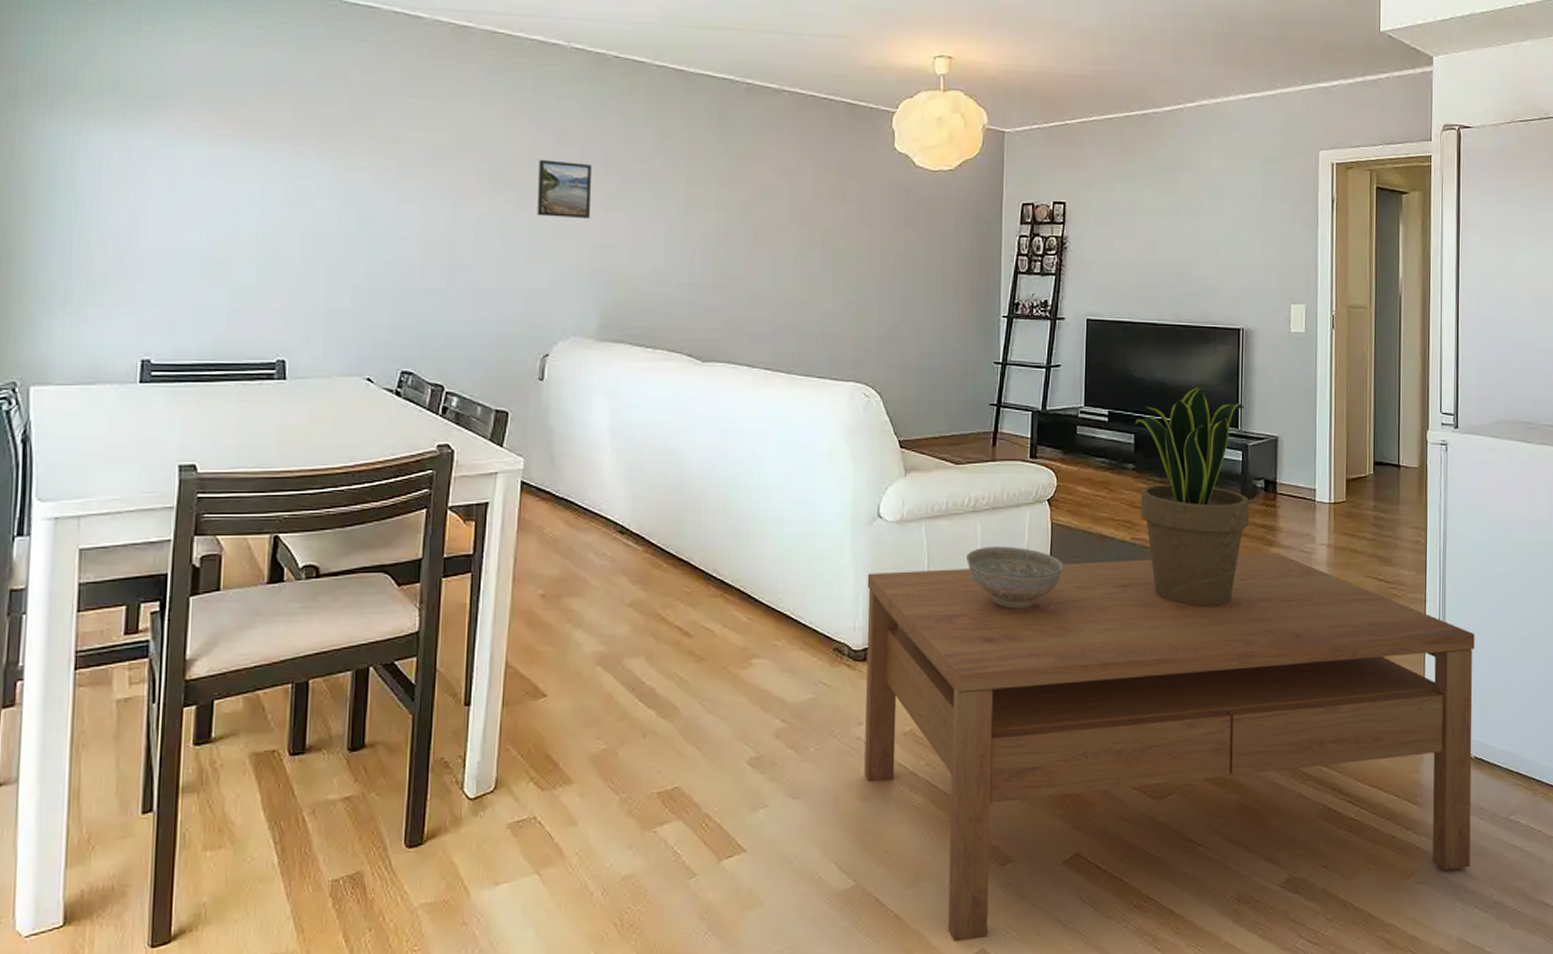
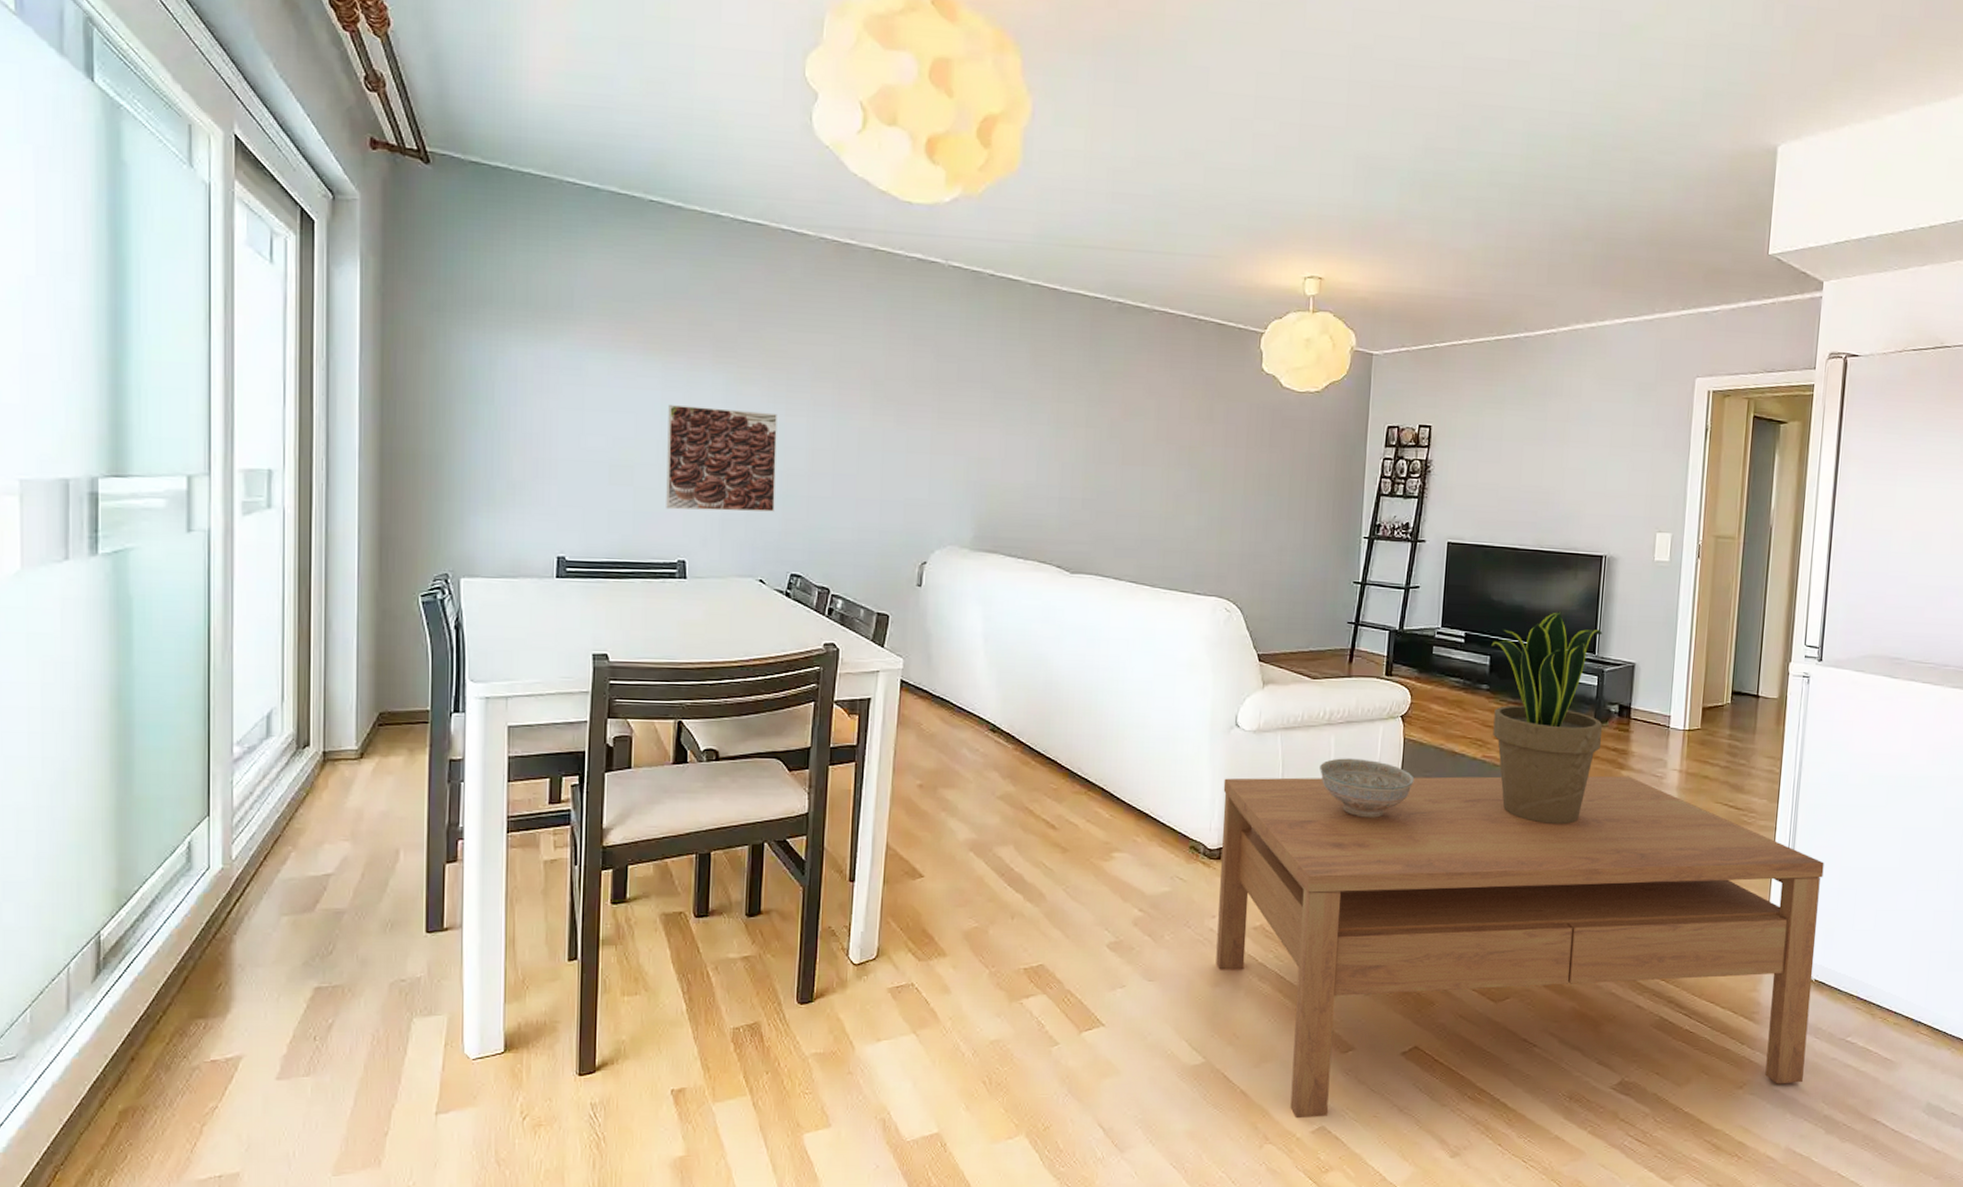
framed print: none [265,195,388,306] -> present [666,405,777,512]
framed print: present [537,159,593,220] -> none [916,375,969,434]

